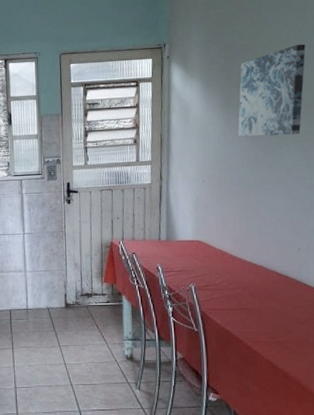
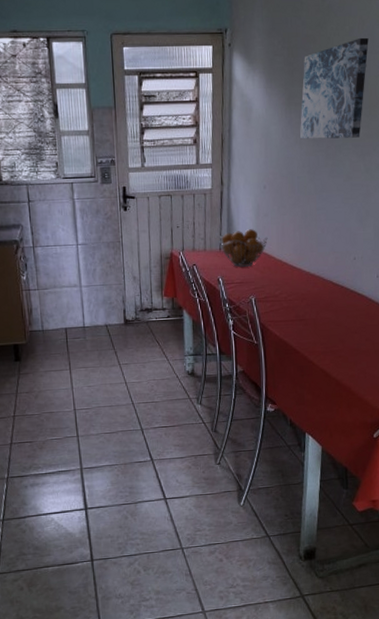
fruit basket: none [159,220,207,256] -> present [220,229,268,267]

